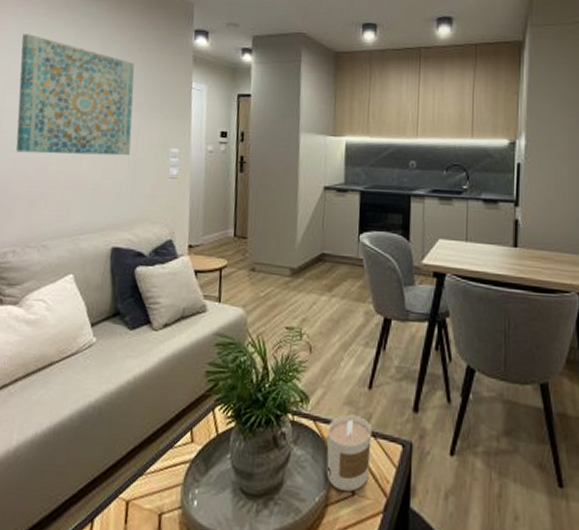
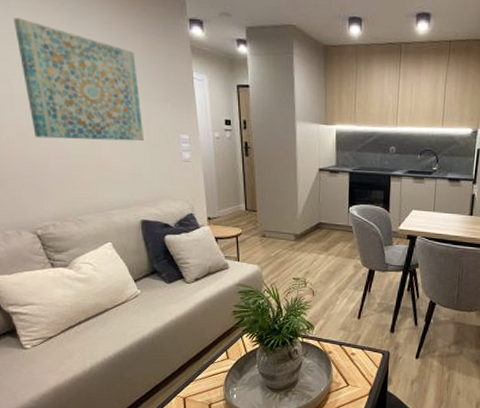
candle: present [326,414,372,491] -> none [328,336,361,383]

